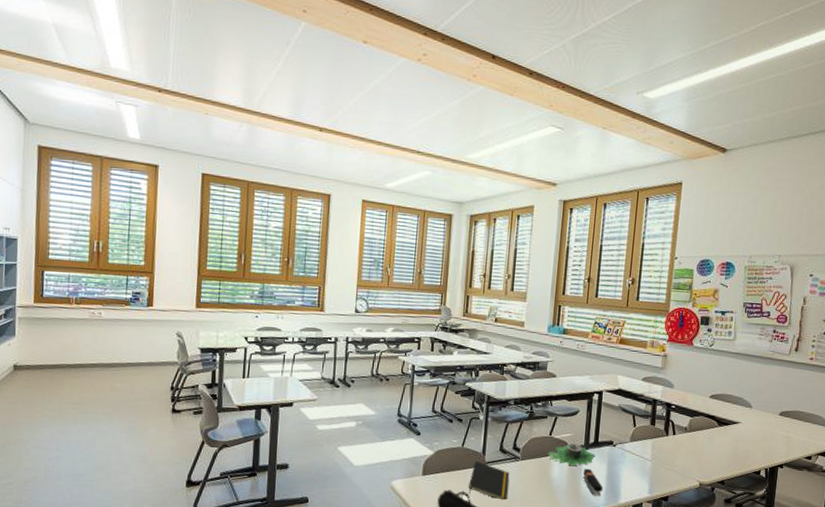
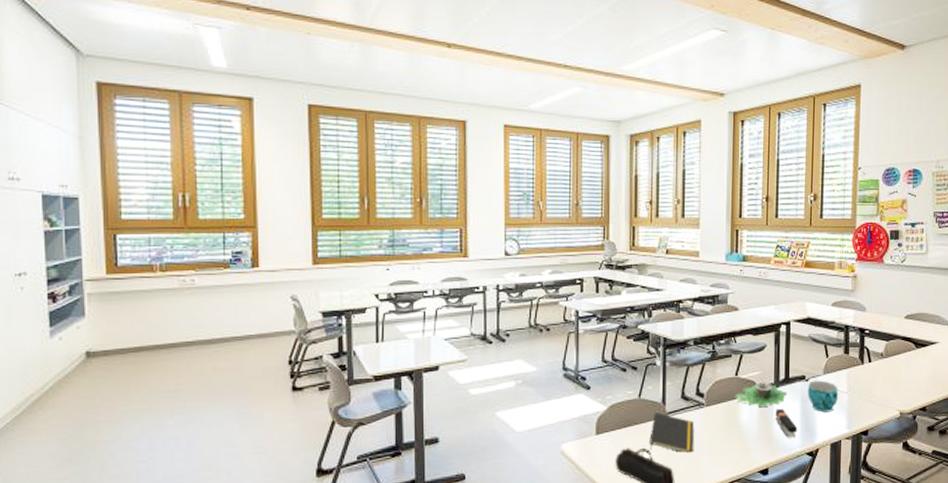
cup: none [614,446,643,477] -> present [808,380,838,412]

